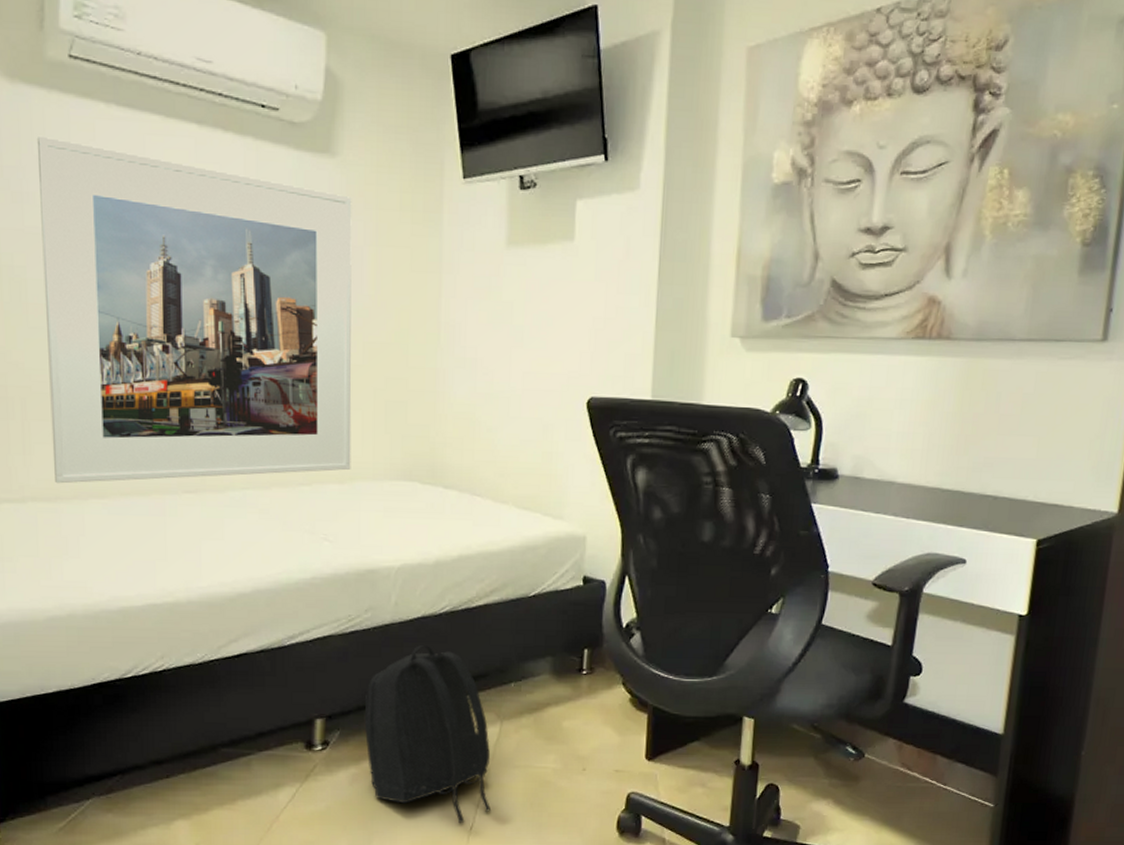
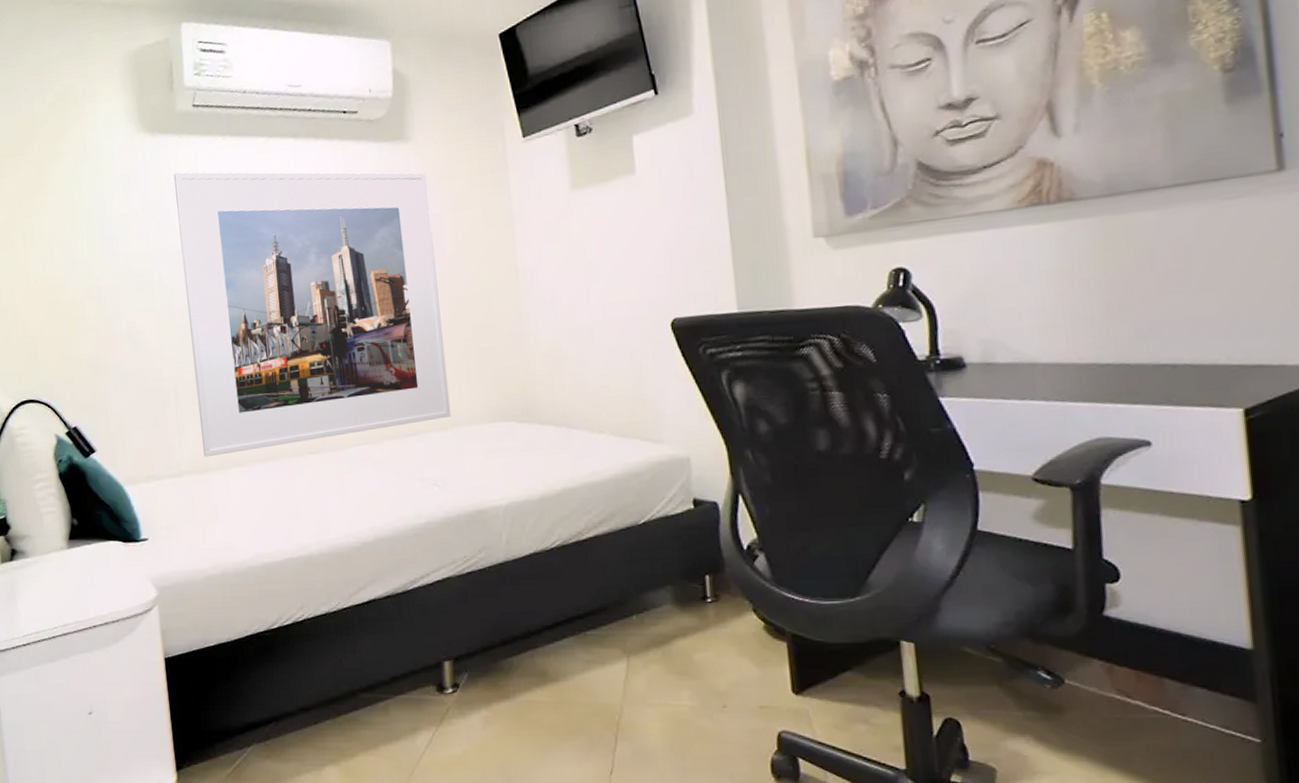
backpack: present [364,645,491,824] -> none [488,582,629,768]

